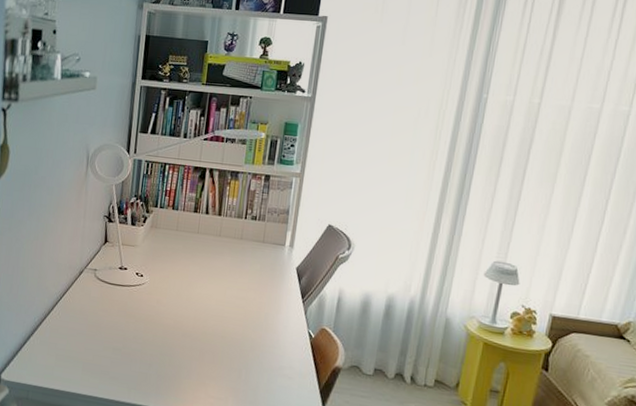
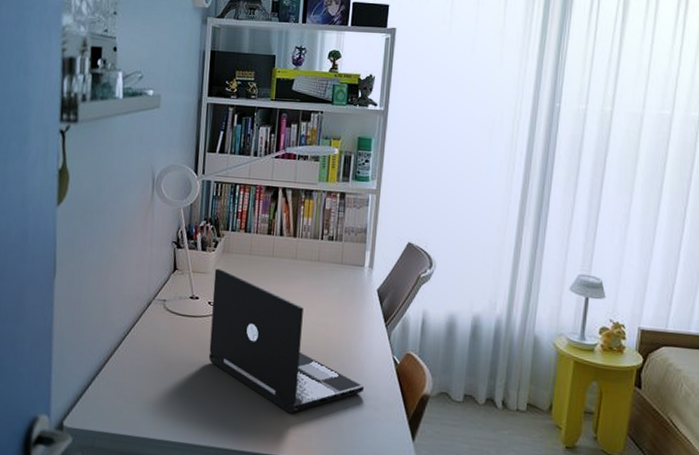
laptop: none [134,242,280,378] -> present [208,268,365,414]

